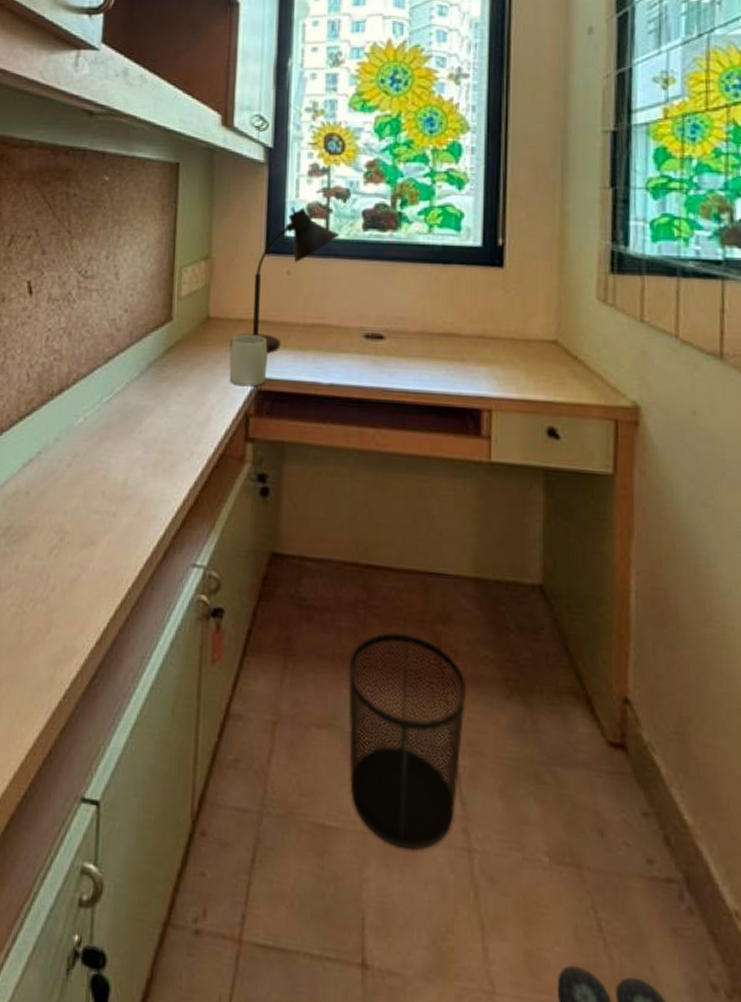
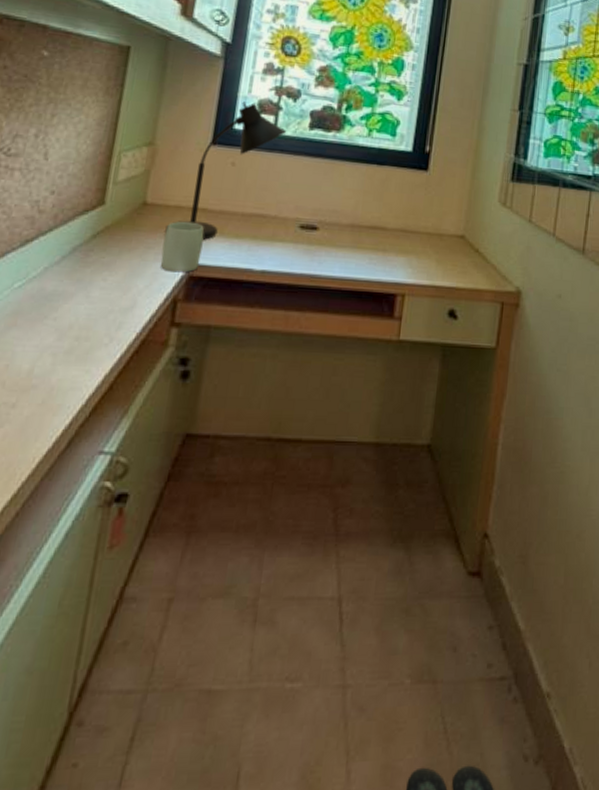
waste bin: present [347,632,467,850] -> none [240,500,358,699]

